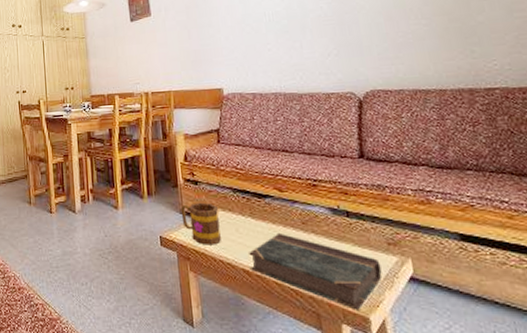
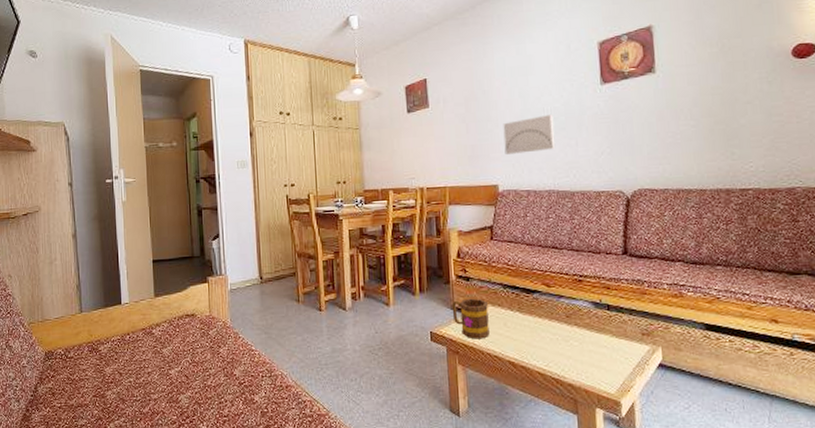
wall art: none [224,19,280,58] -> present [503,115,556,154]
book: present [249,232,383,310] -> none [515,326,635,395]

